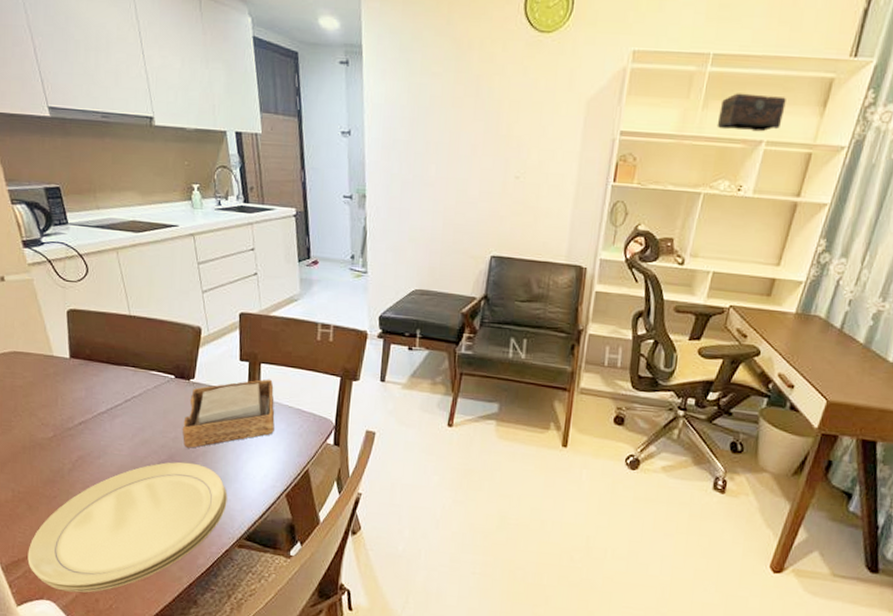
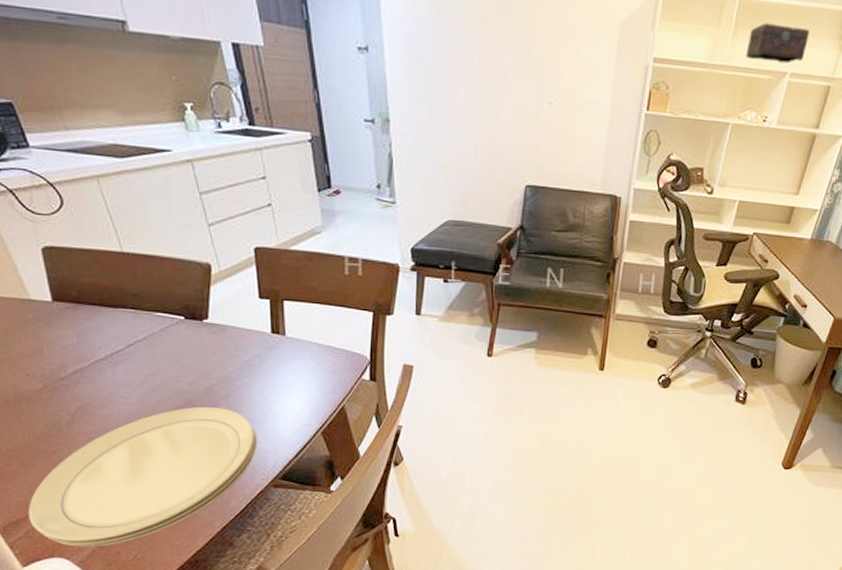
napkin holder: present [182,379,275,448] -> none [198,316,304,392]

